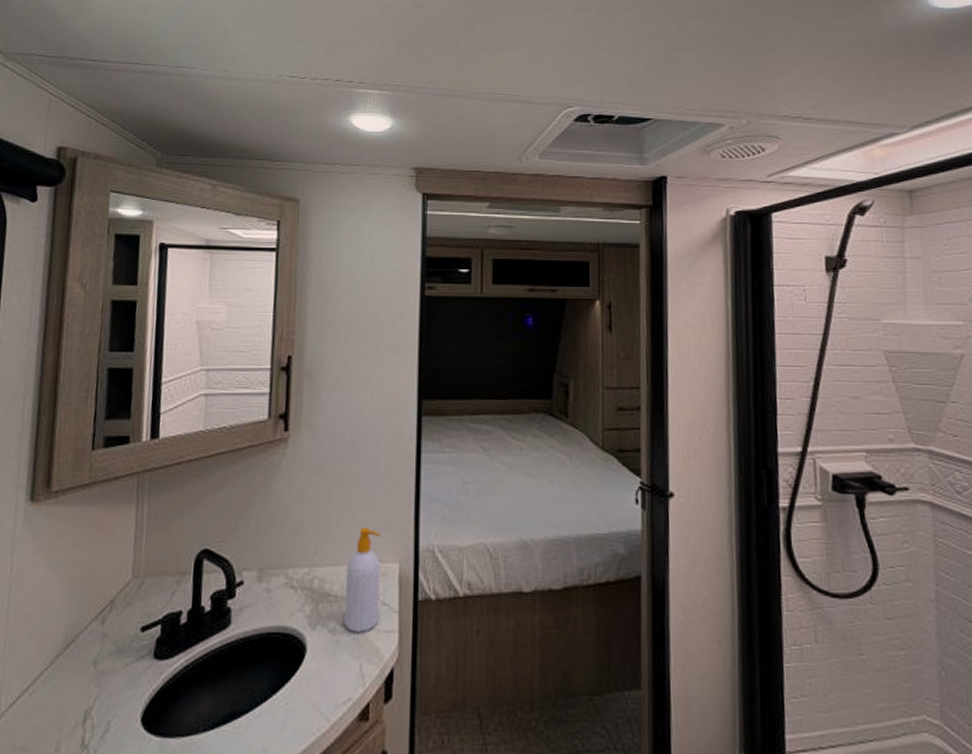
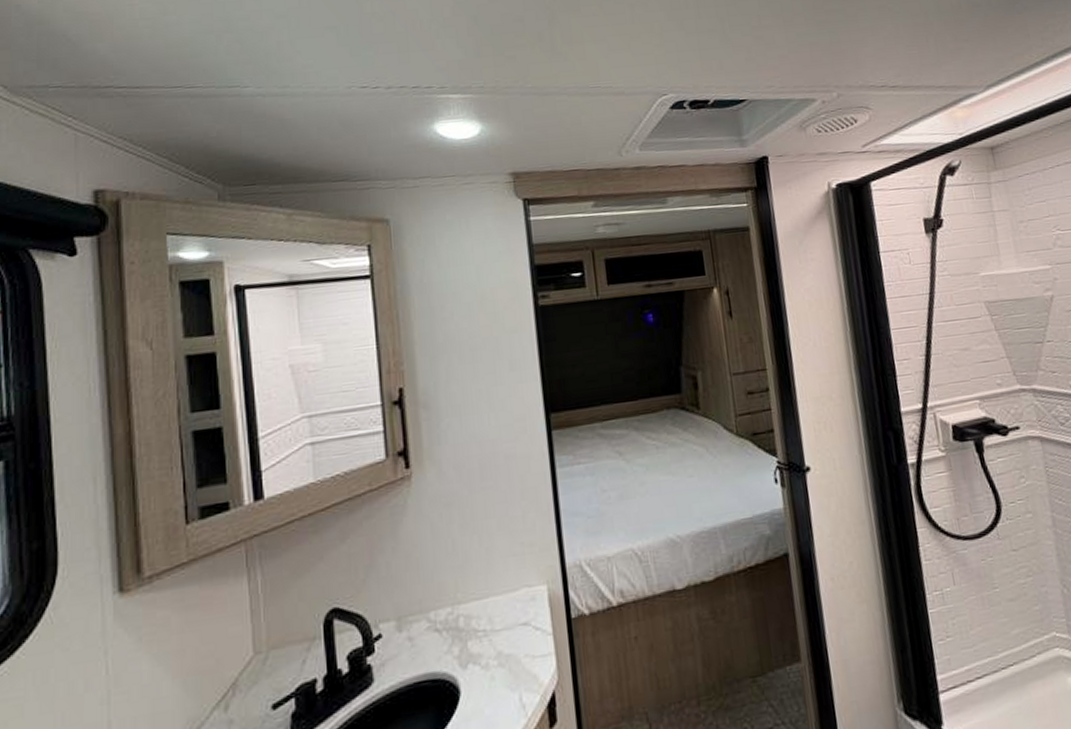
soap bottle: present [344,527,381,633] -> none [491,554,532,664]

